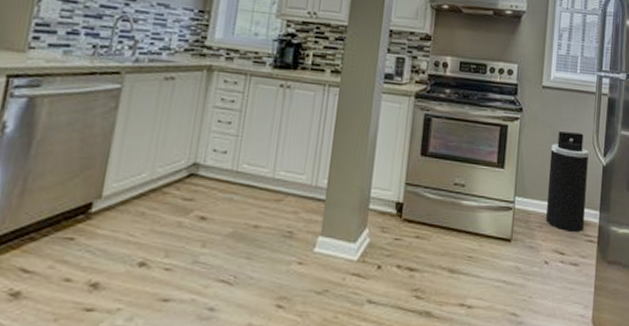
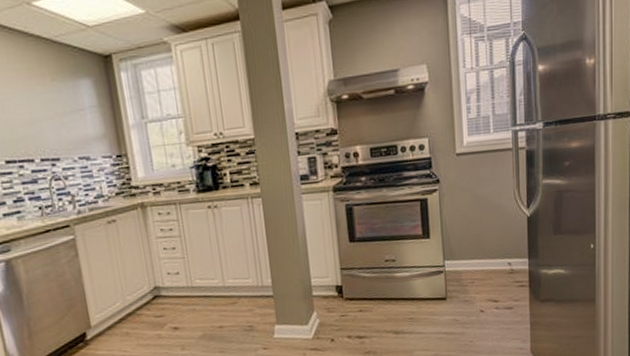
trash can: present [546,131,589,232] -> none [473,191,514,282]

